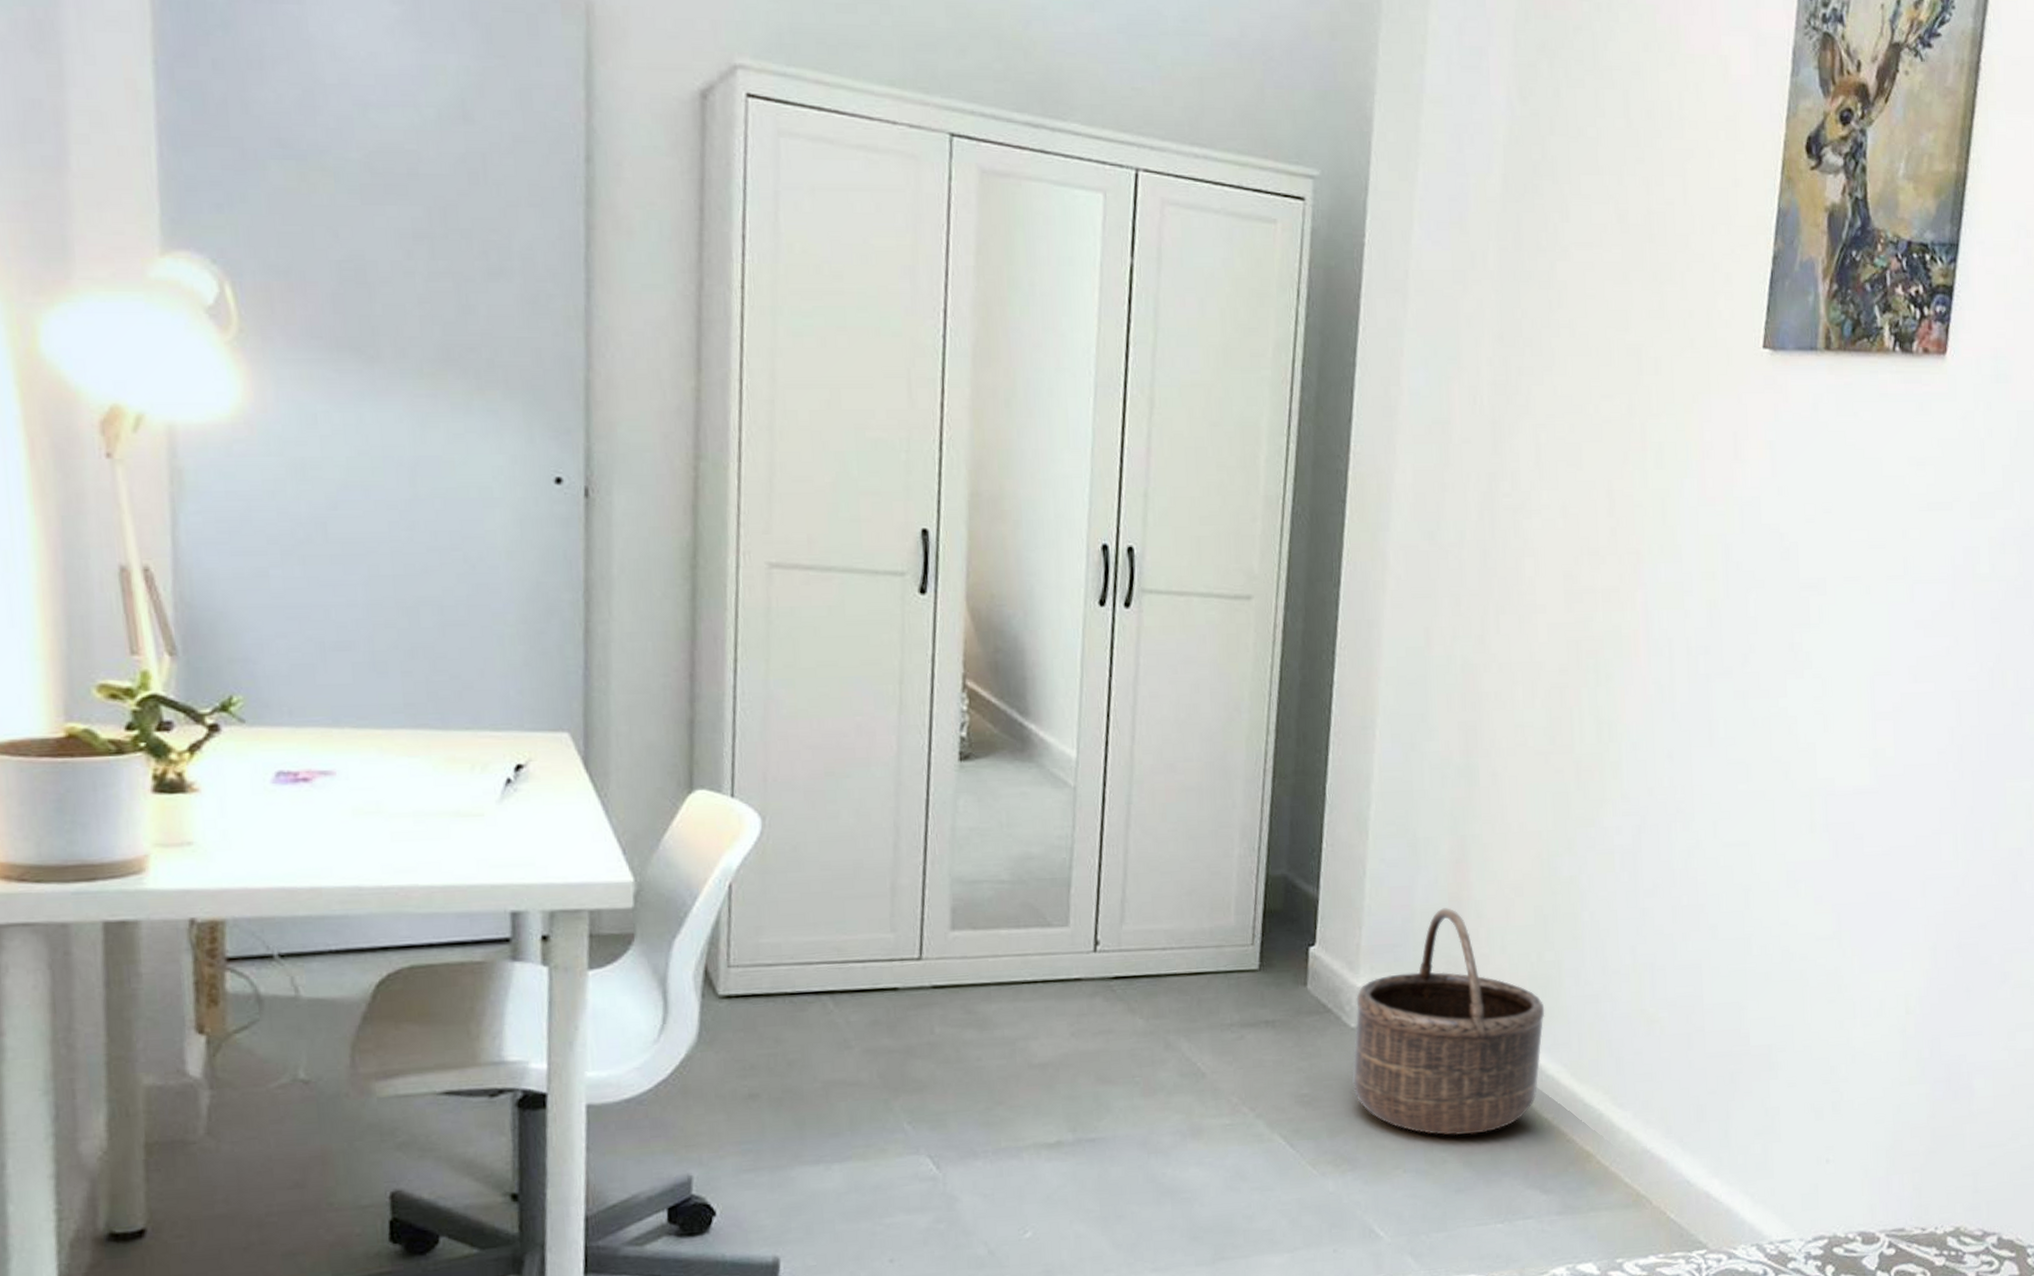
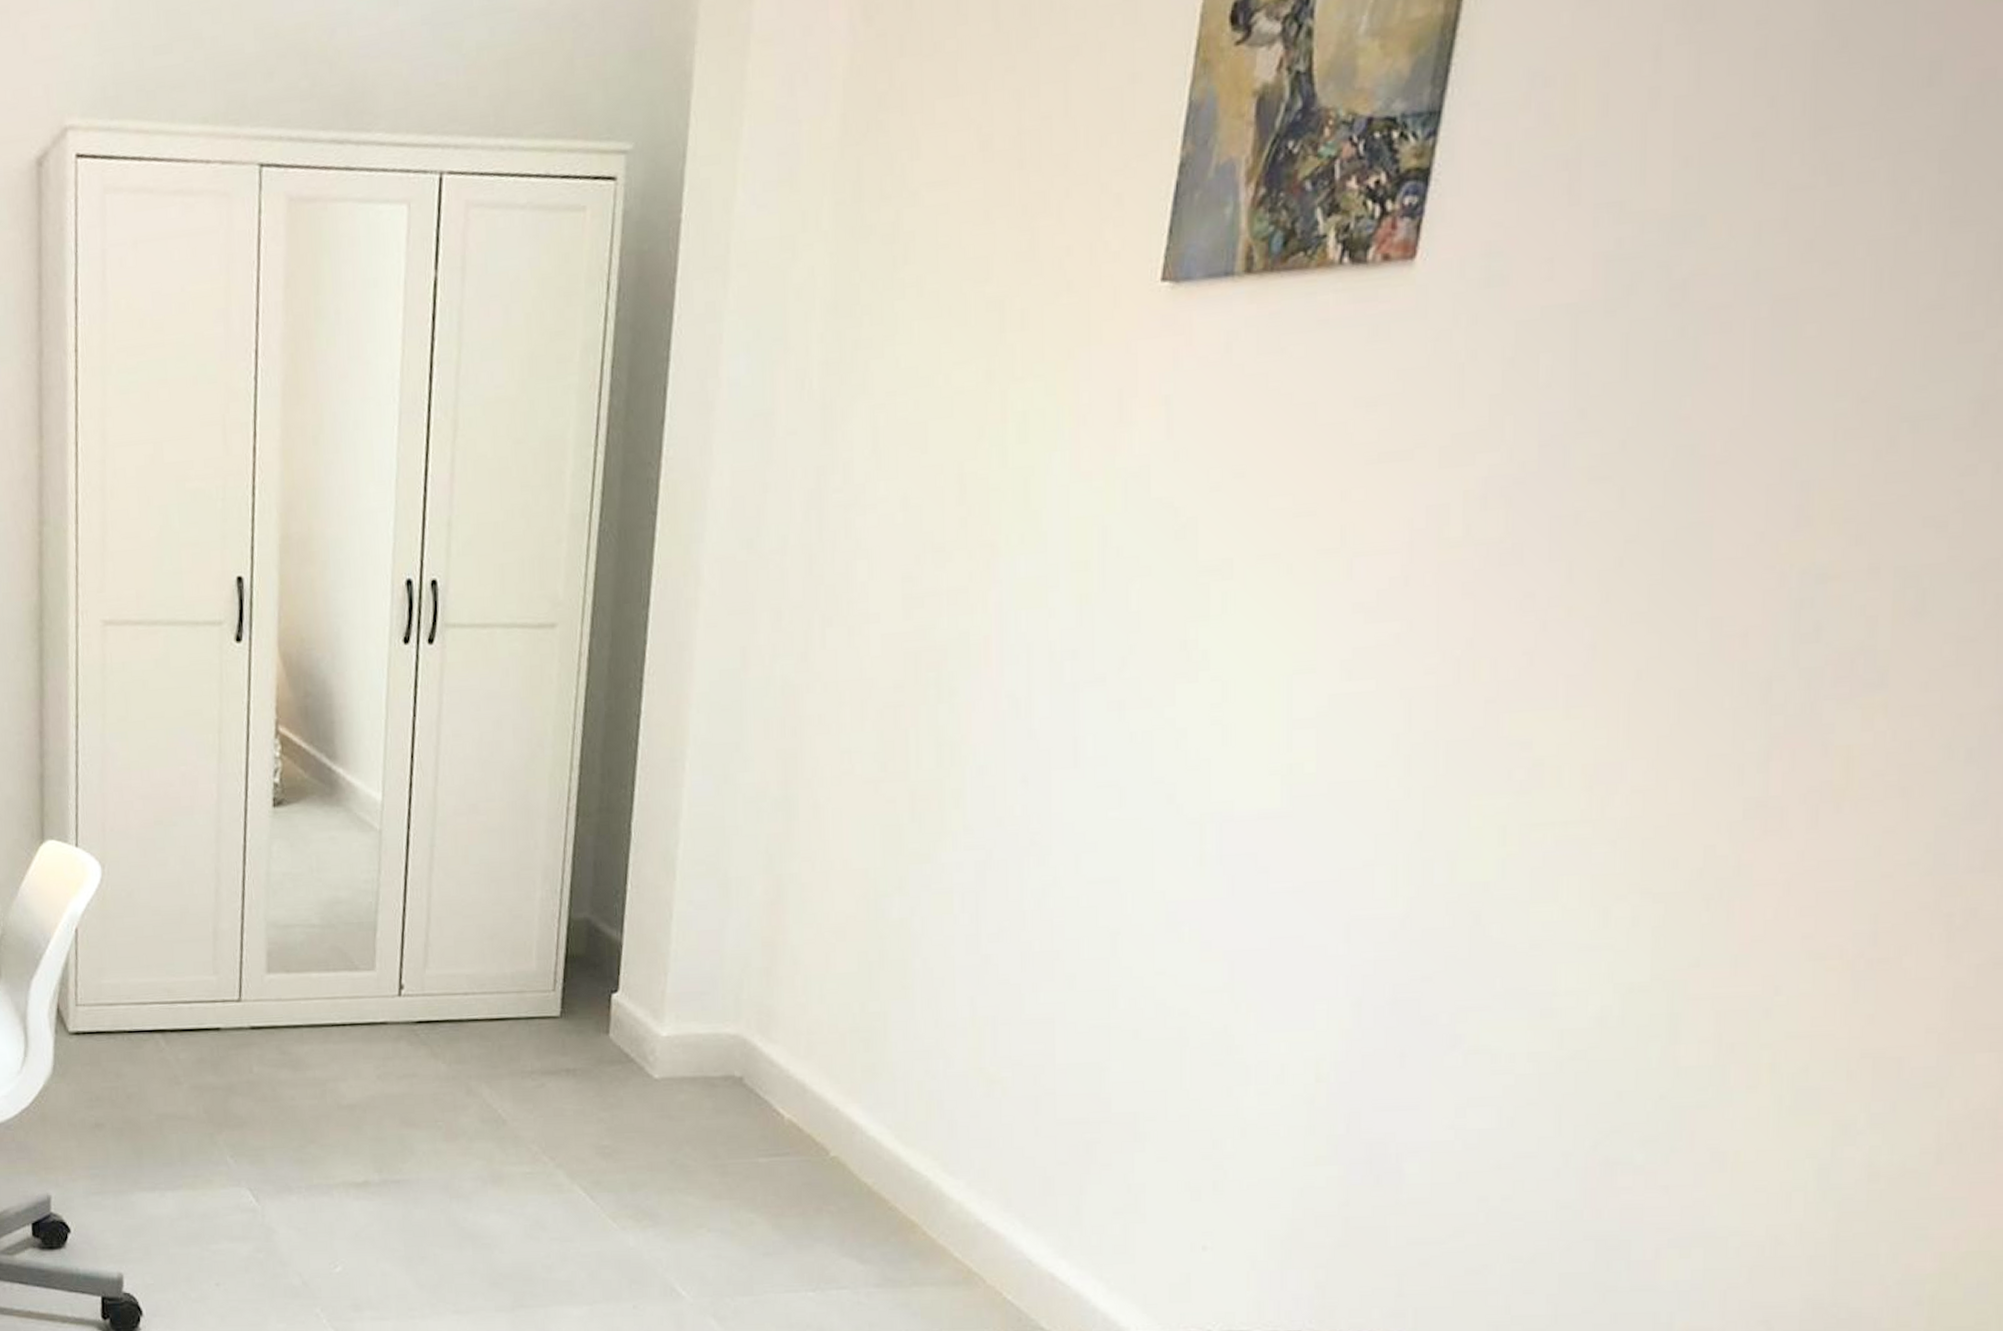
basket: present [1352,908,1545,1136] -> none [655,953,867,1197]

